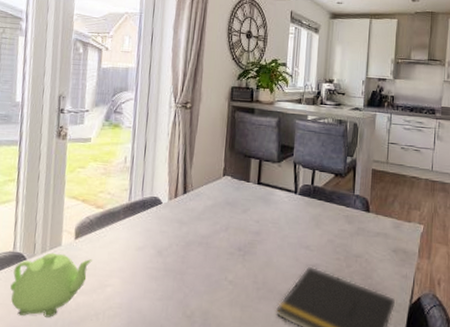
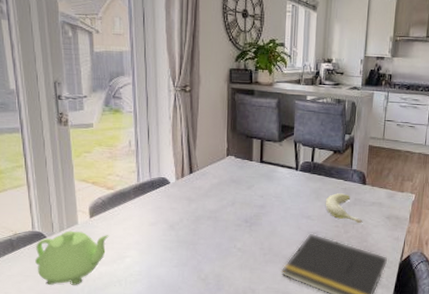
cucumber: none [325,221,367,257] -> present [325,193,363,224]

